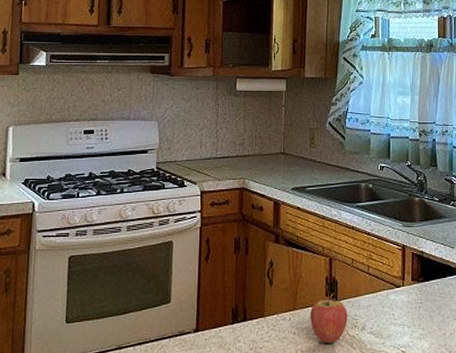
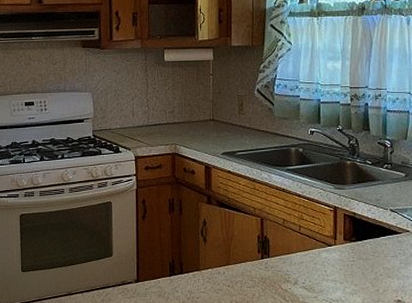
fruit: present [310,293,347,344] -> none [243,250,280,296]

